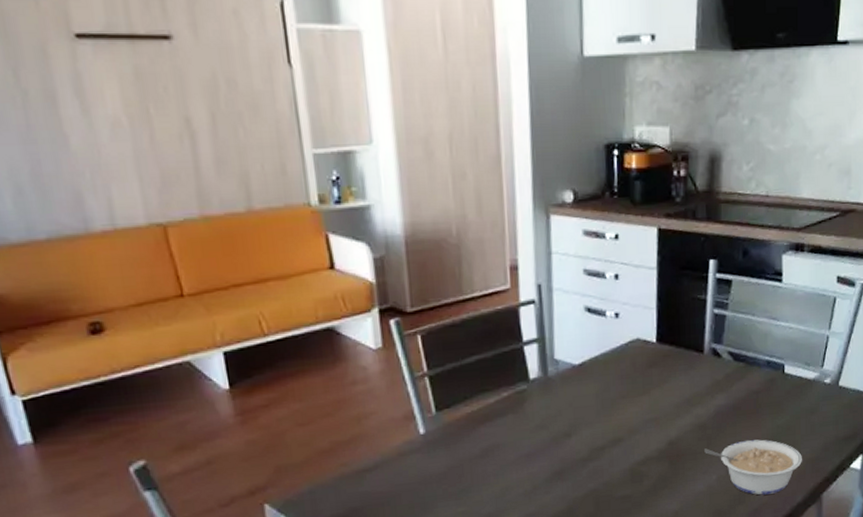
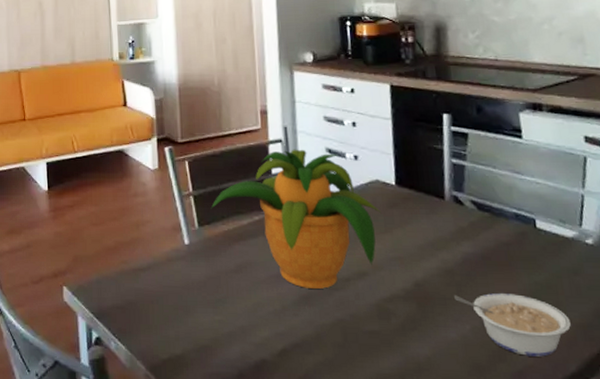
potted plant: none [451,310,641,464] -> present [211,149,382,289]

